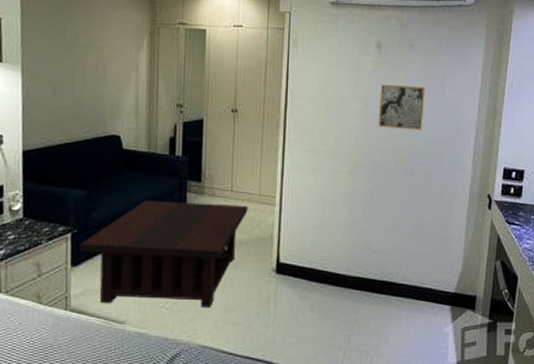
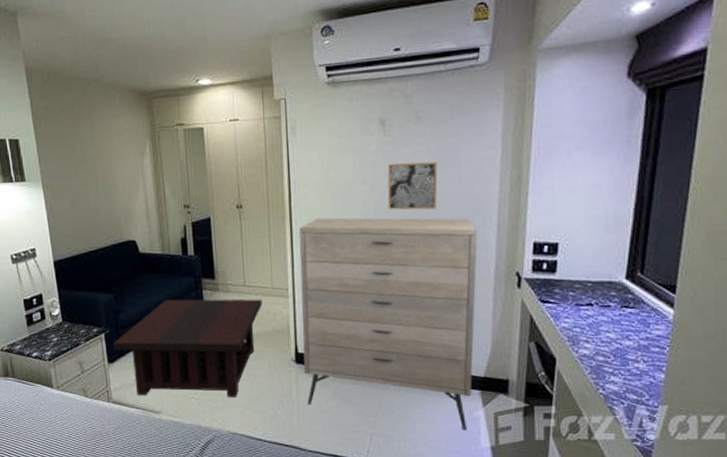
dresser: none [284,129,456,345] -> present [299,217,477,430]

